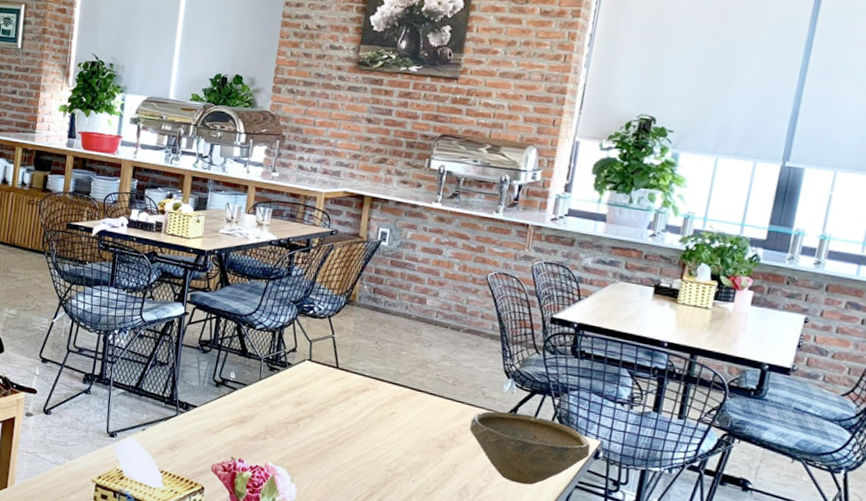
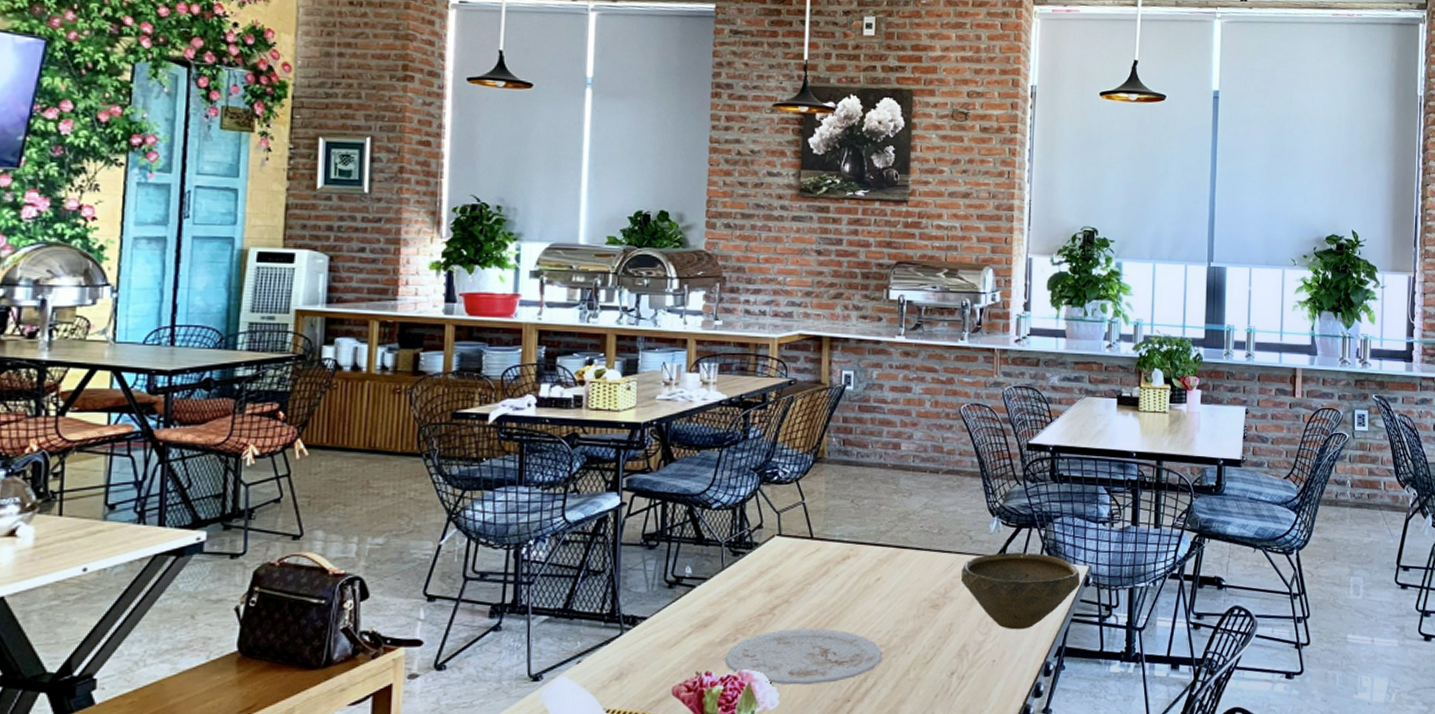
plate: none [254,437,389,492] -> present [724,628,882,685]

